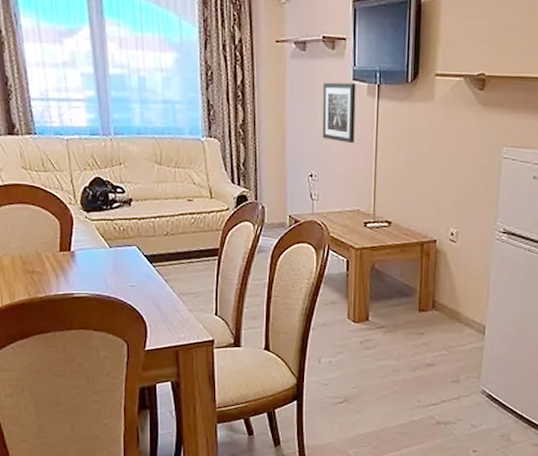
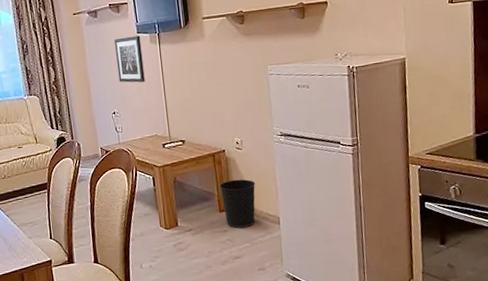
wastebasket: none [423,276,466,333] -> present [219,179,256,229]

